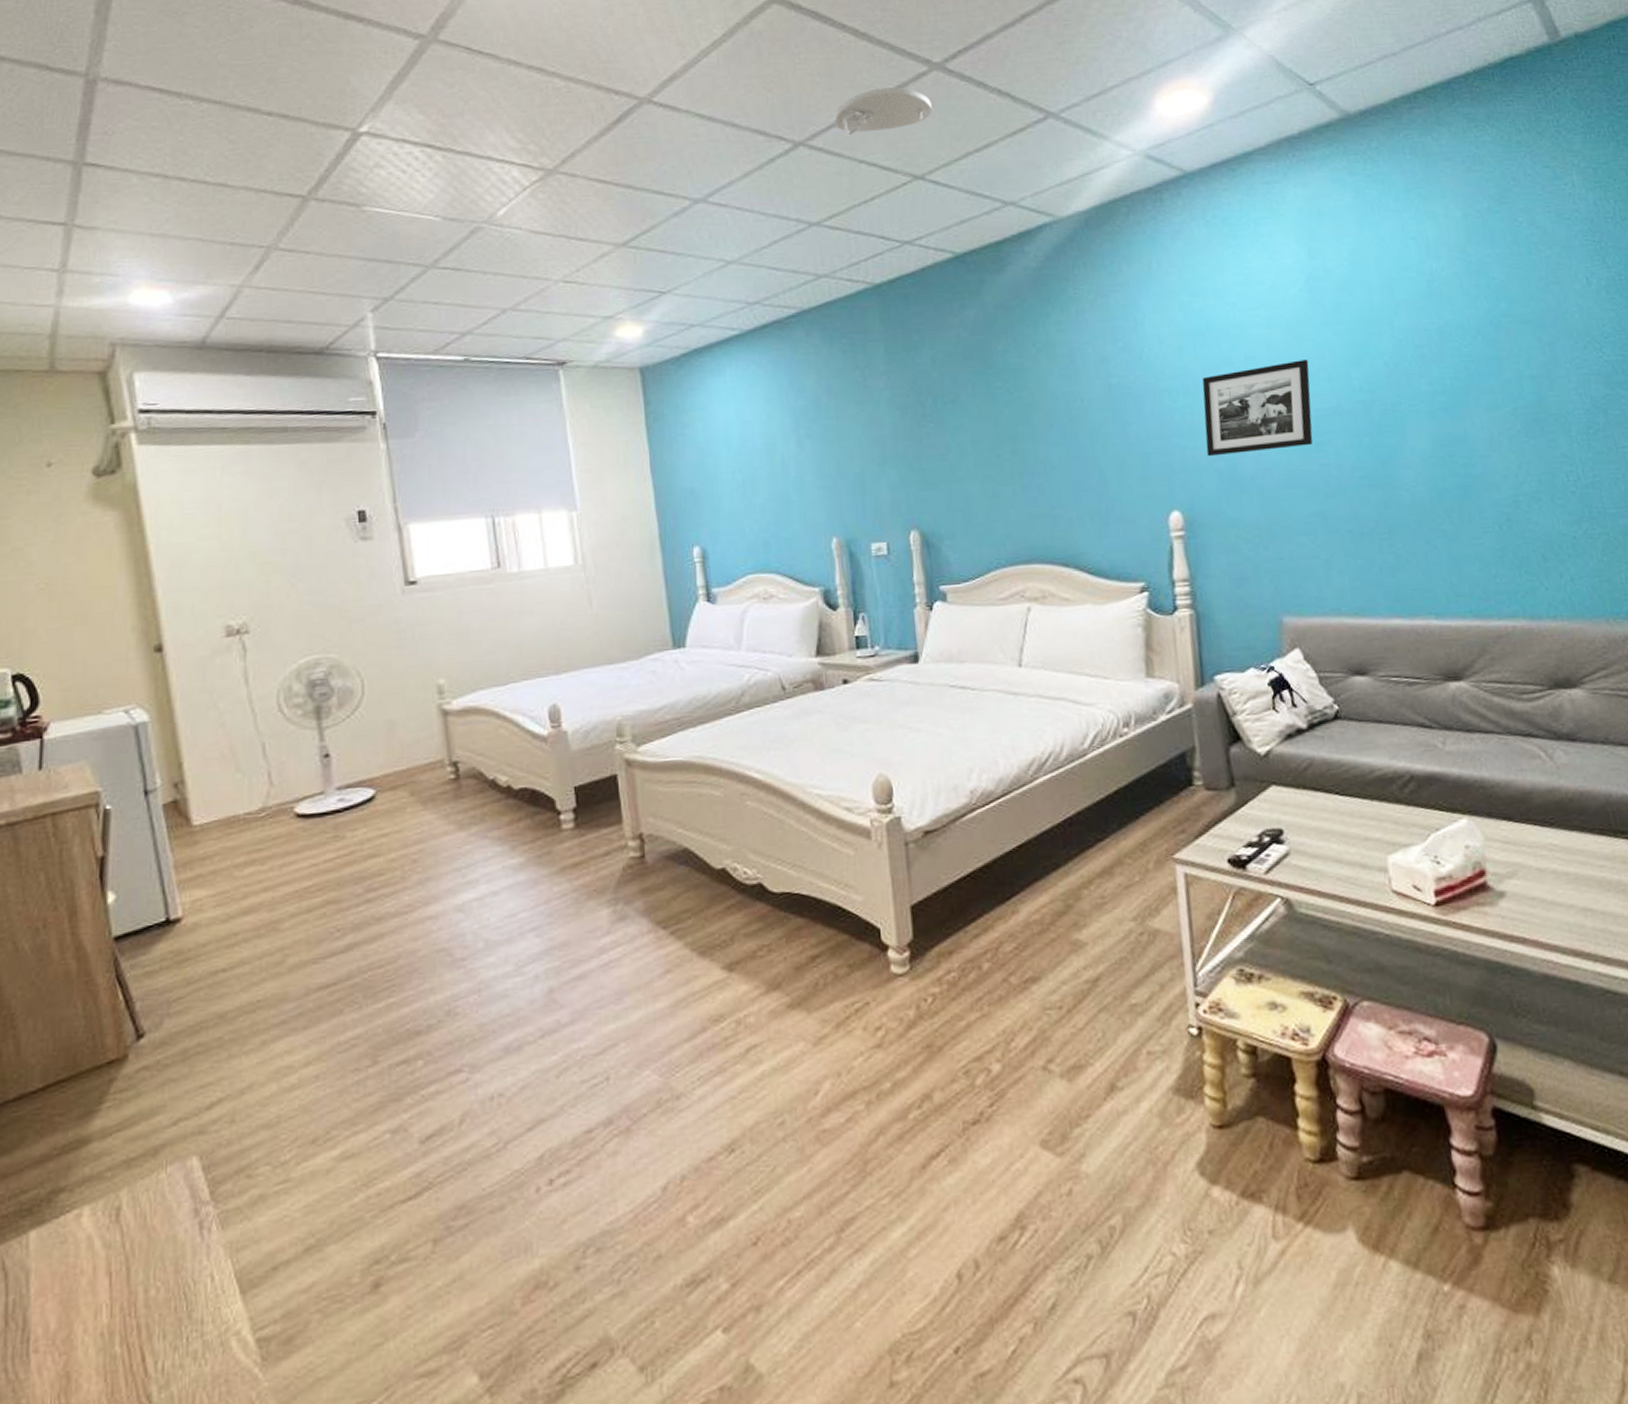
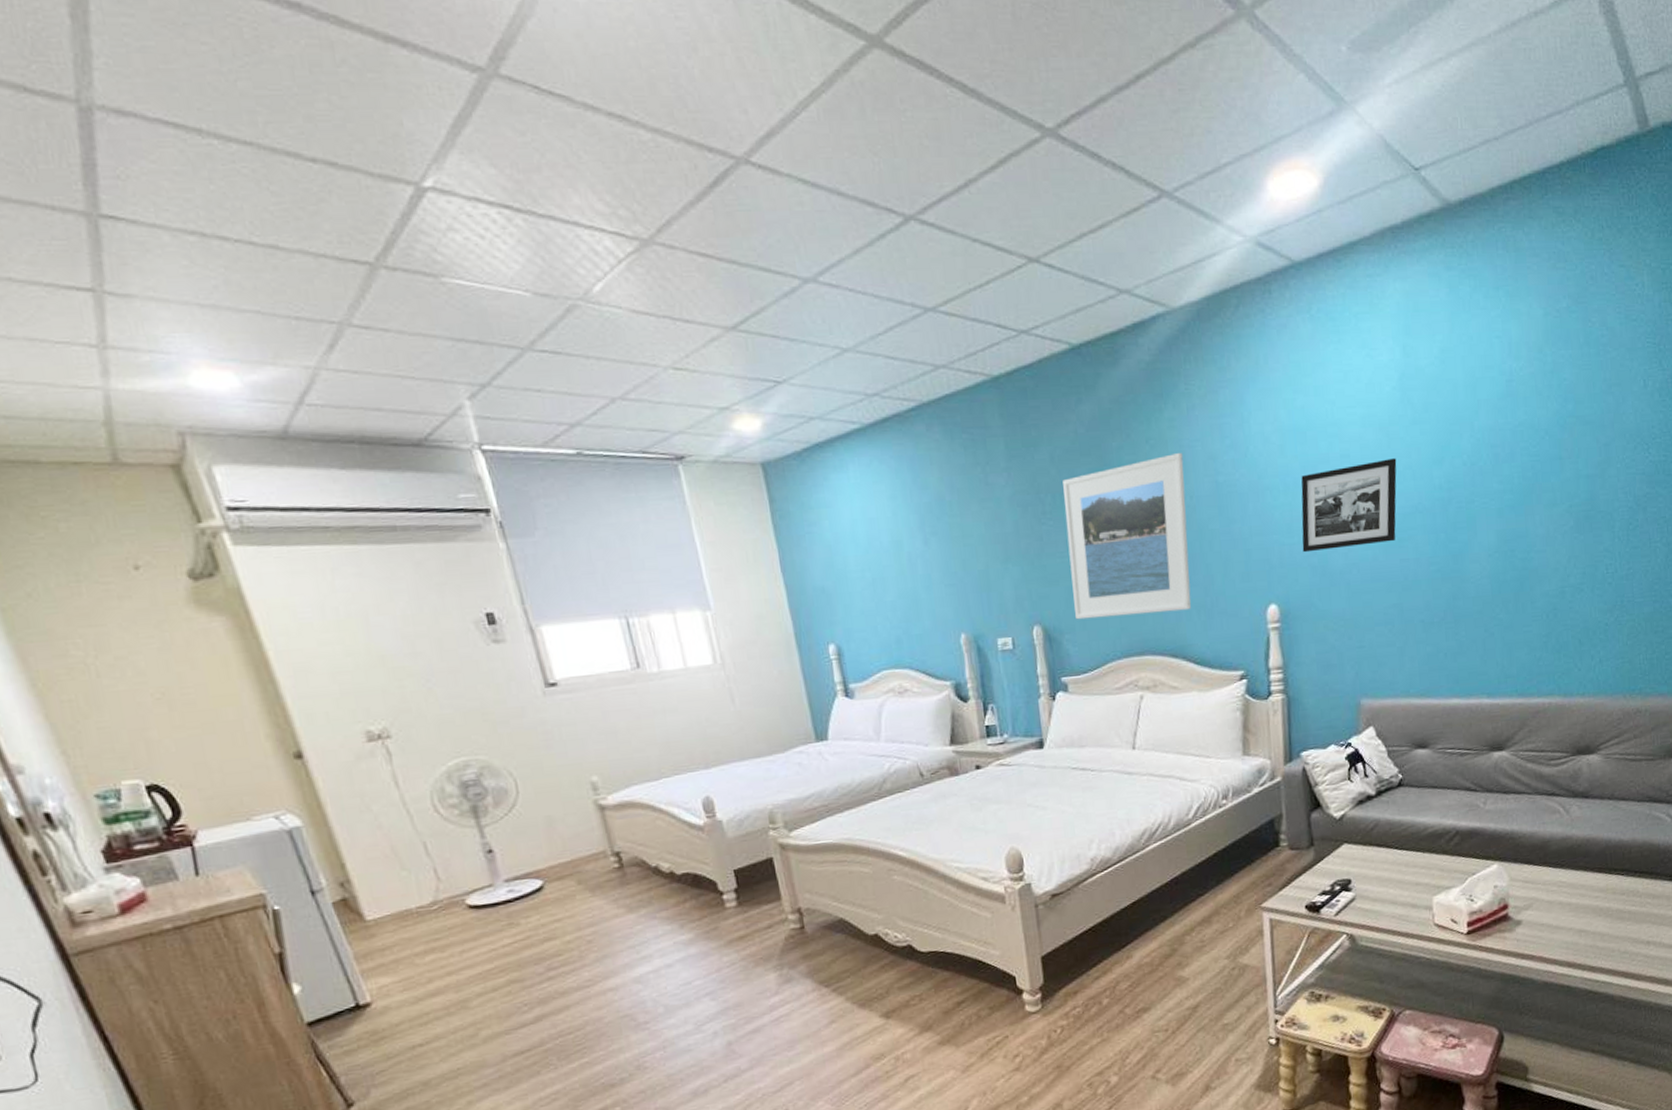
smoke detector: present [833,87,932,137] -> none [944,155,1046,212]
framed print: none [944,356,1084,525] -> present [1063,453,1191,620]

